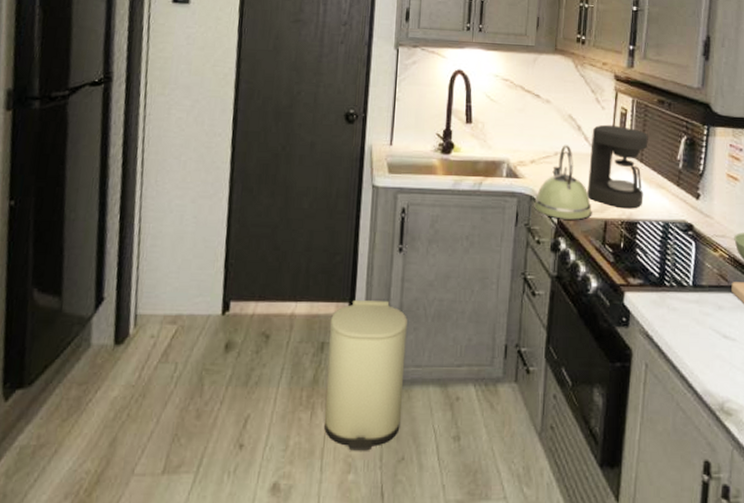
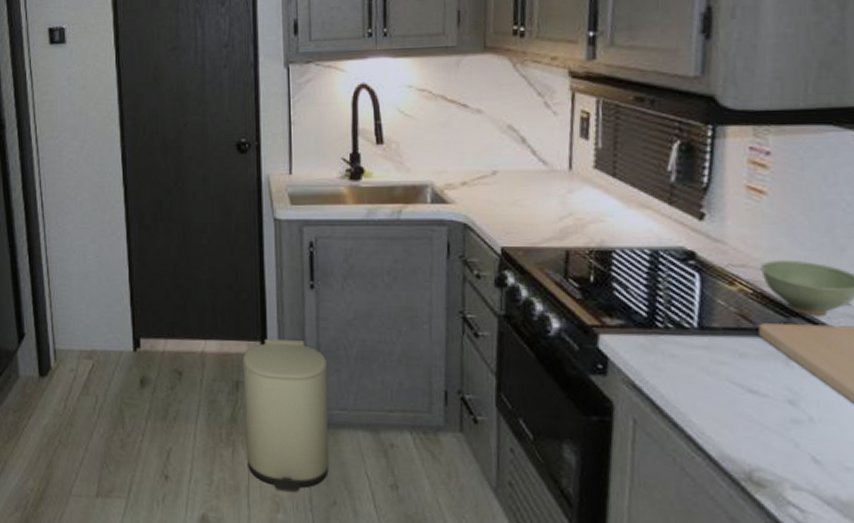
kettle: present [533,145,592,220] -> none [468,161,548,250]
coffee maker: present [587,124,648,209] -> none [539,133,623,235]

